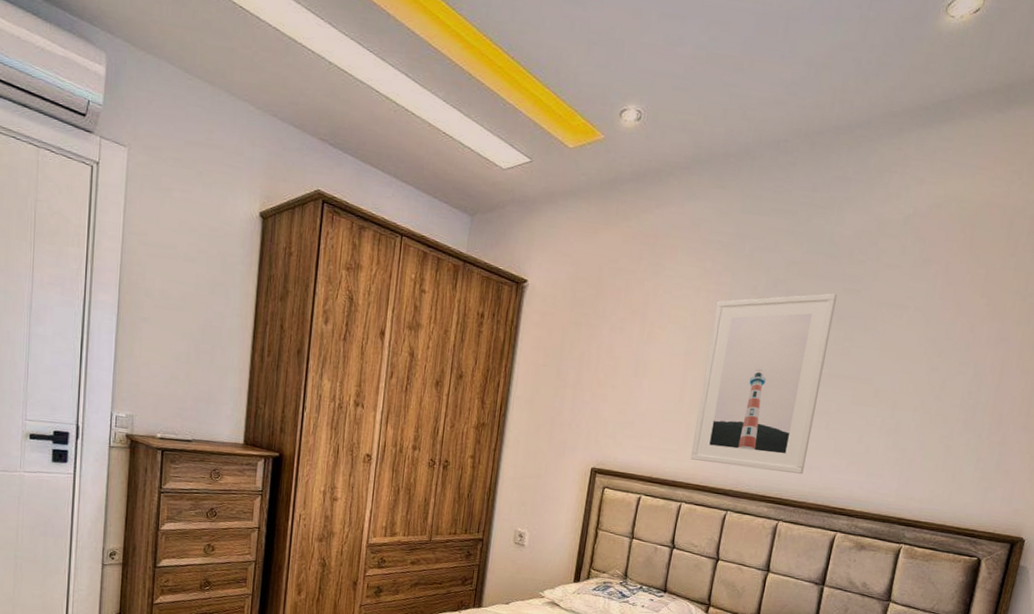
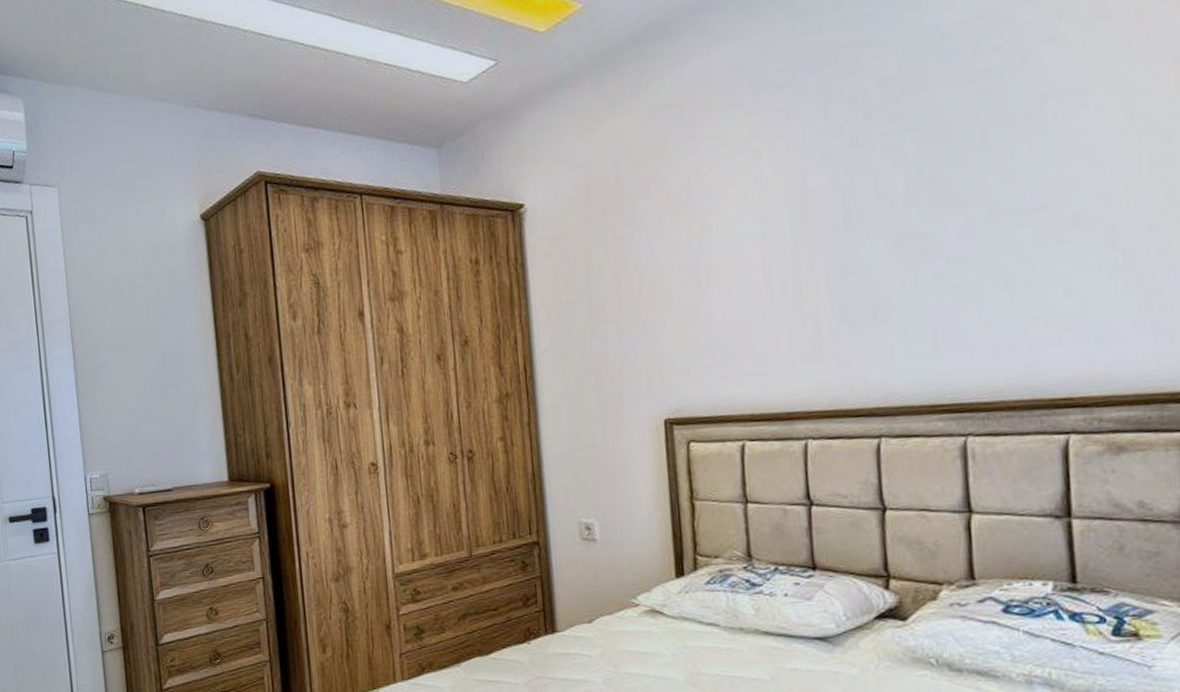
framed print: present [690,293,837,475] -> none [789,101,988,378]

